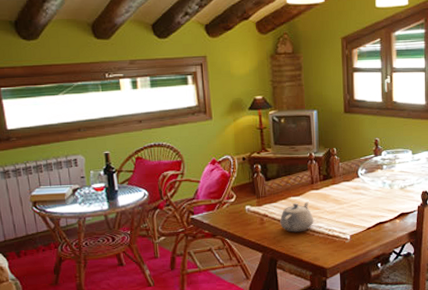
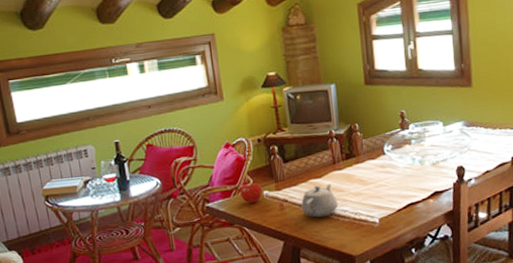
fruit: none [223,196,245,216] -> present [239,181,263,203]

